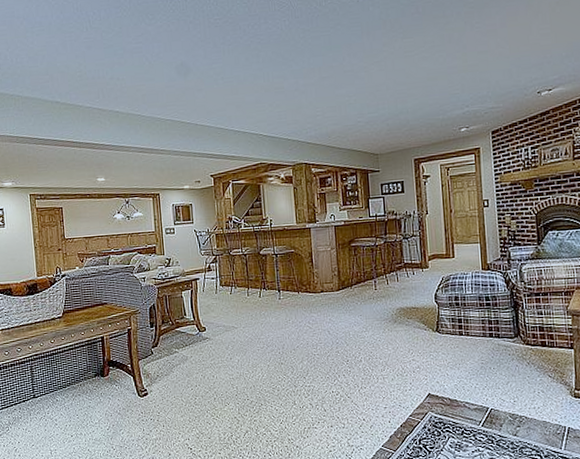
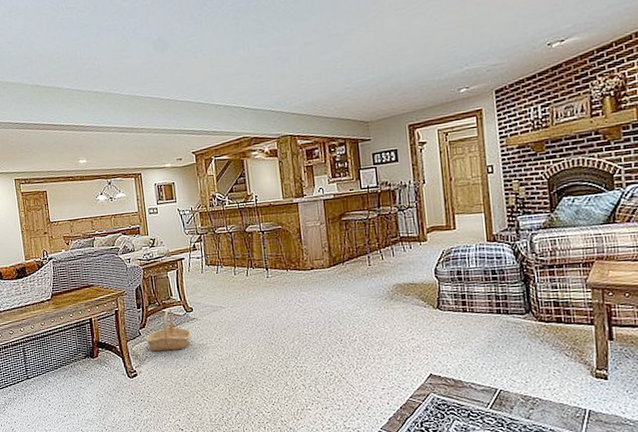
basket: none [157,327,204,371] -> present [145,308,192,352]

